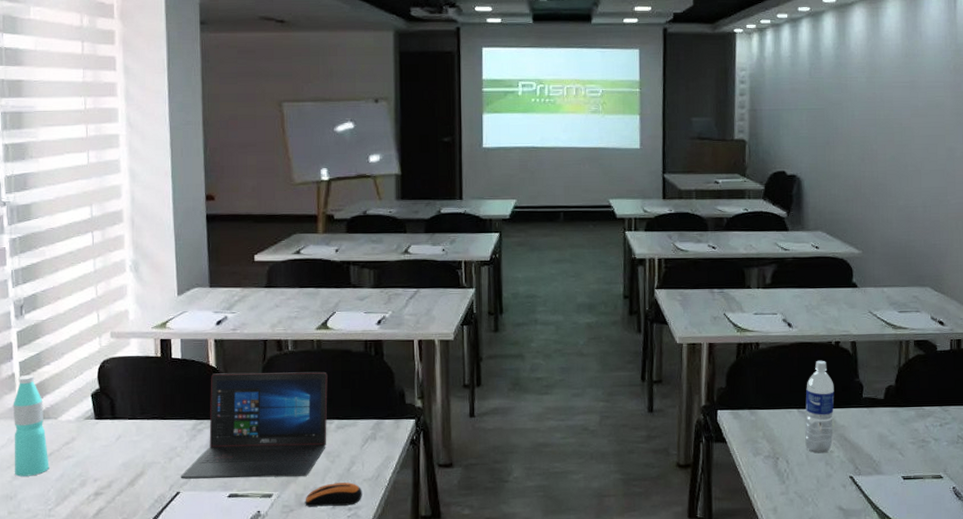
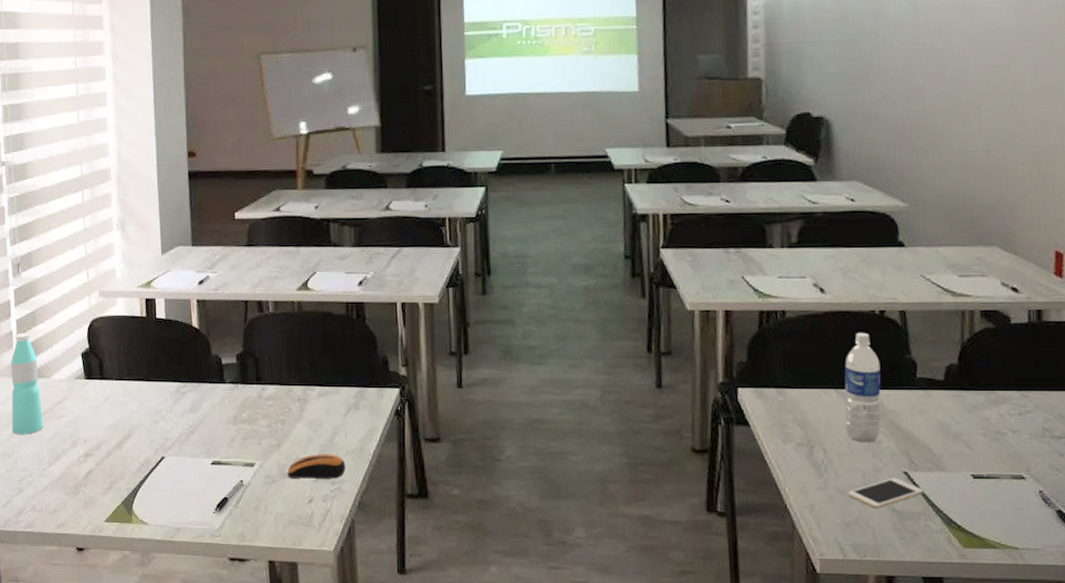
laptop: present [180,371,328,479] -> none [165,334,309,445]
cell phone: none [805,482,865,508] -> present [848,478,924,508]

